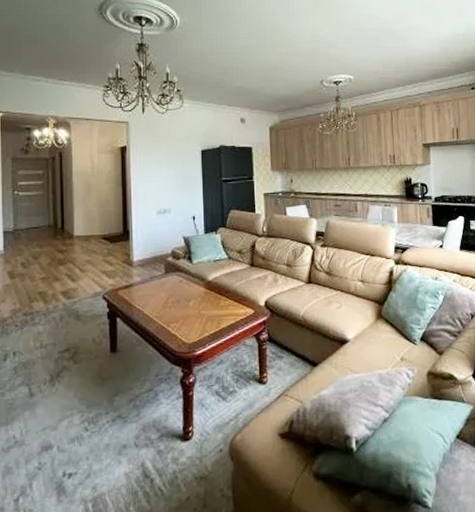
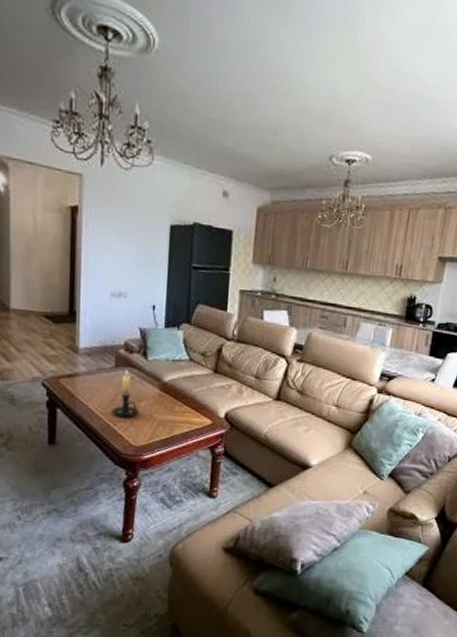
candle holder: none [165,275,188,318] -> present [112,370,139,418]

